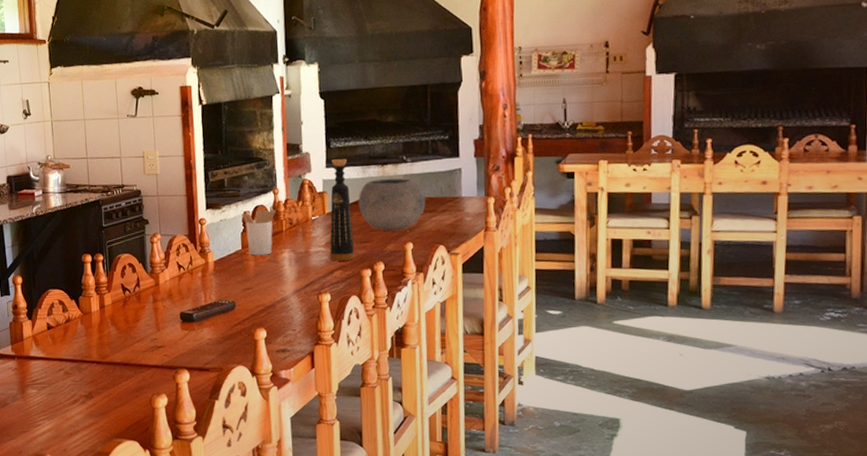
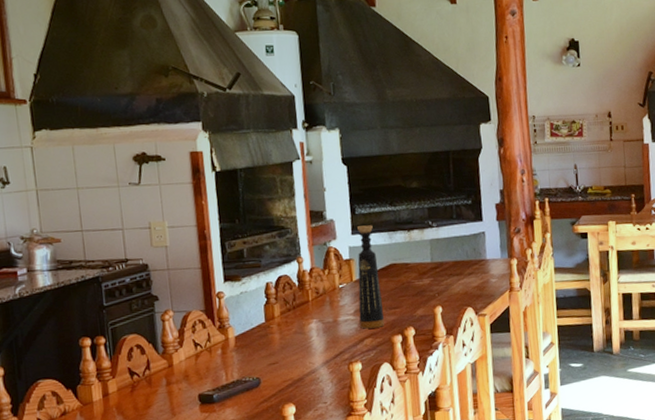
utensil holder: present [242,205,276,256] -> none [264,275,301,329]
bowl: present [358,177,426,231] -> none [385,242,453,296]

